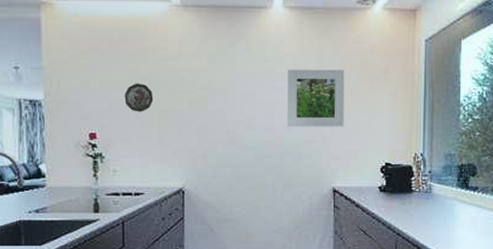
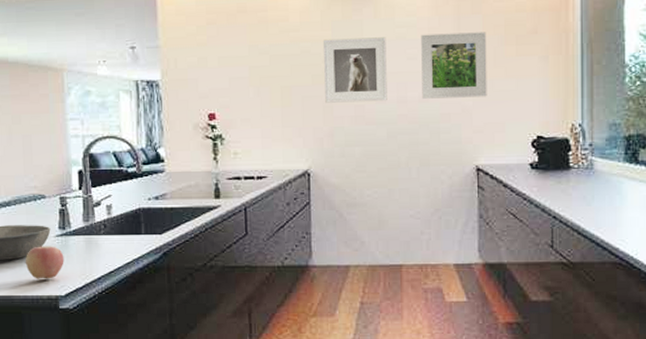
decorative plate: present [124,83,154,112] -> none [244,58,275,89]
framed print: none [200,69,257,128] -> present [324,37,387,103]

